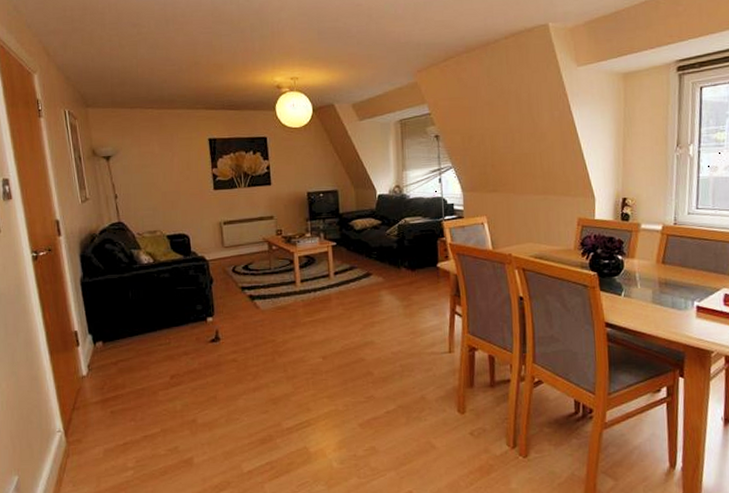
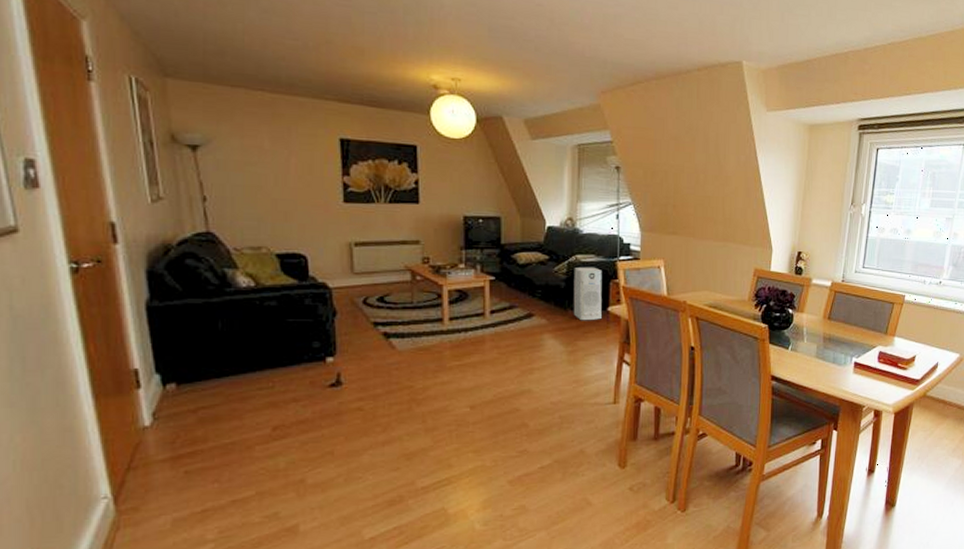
air purifier: none [404,227,432,277] -> present [573,266,602,321]

